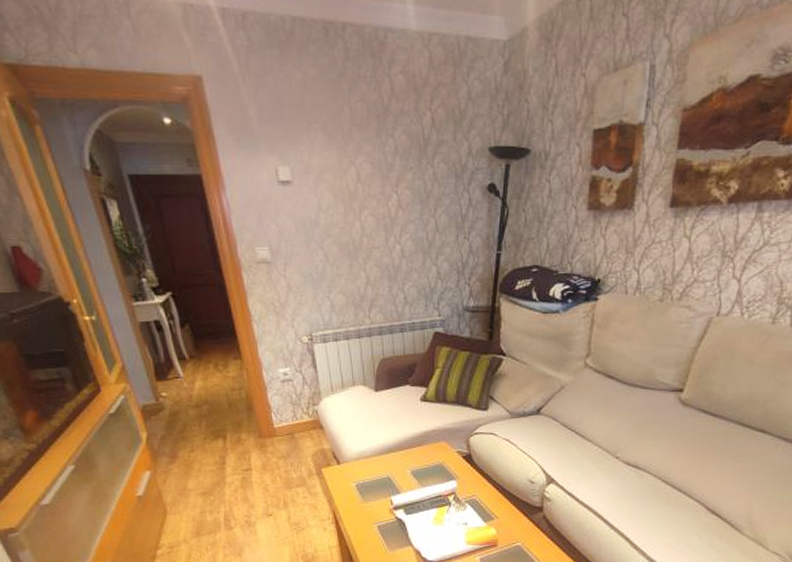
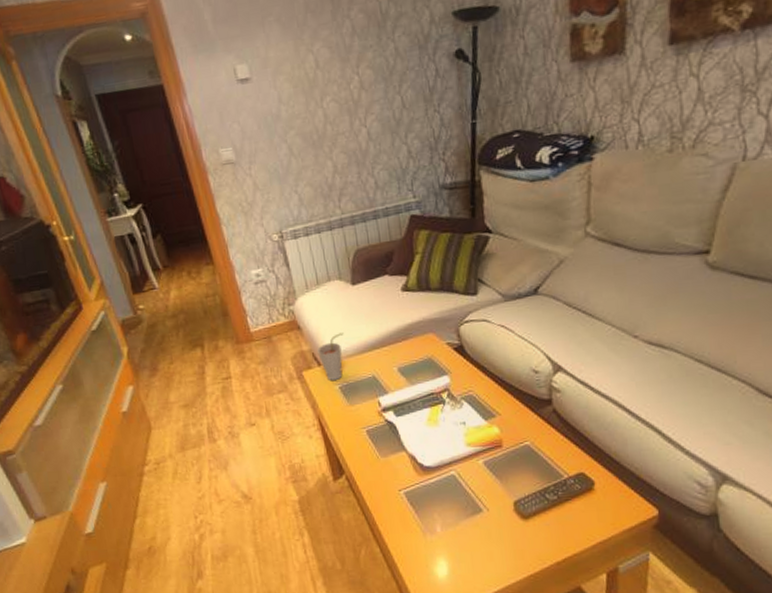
cup: none [338,435,364,479] -> present [317,333,344,381]

